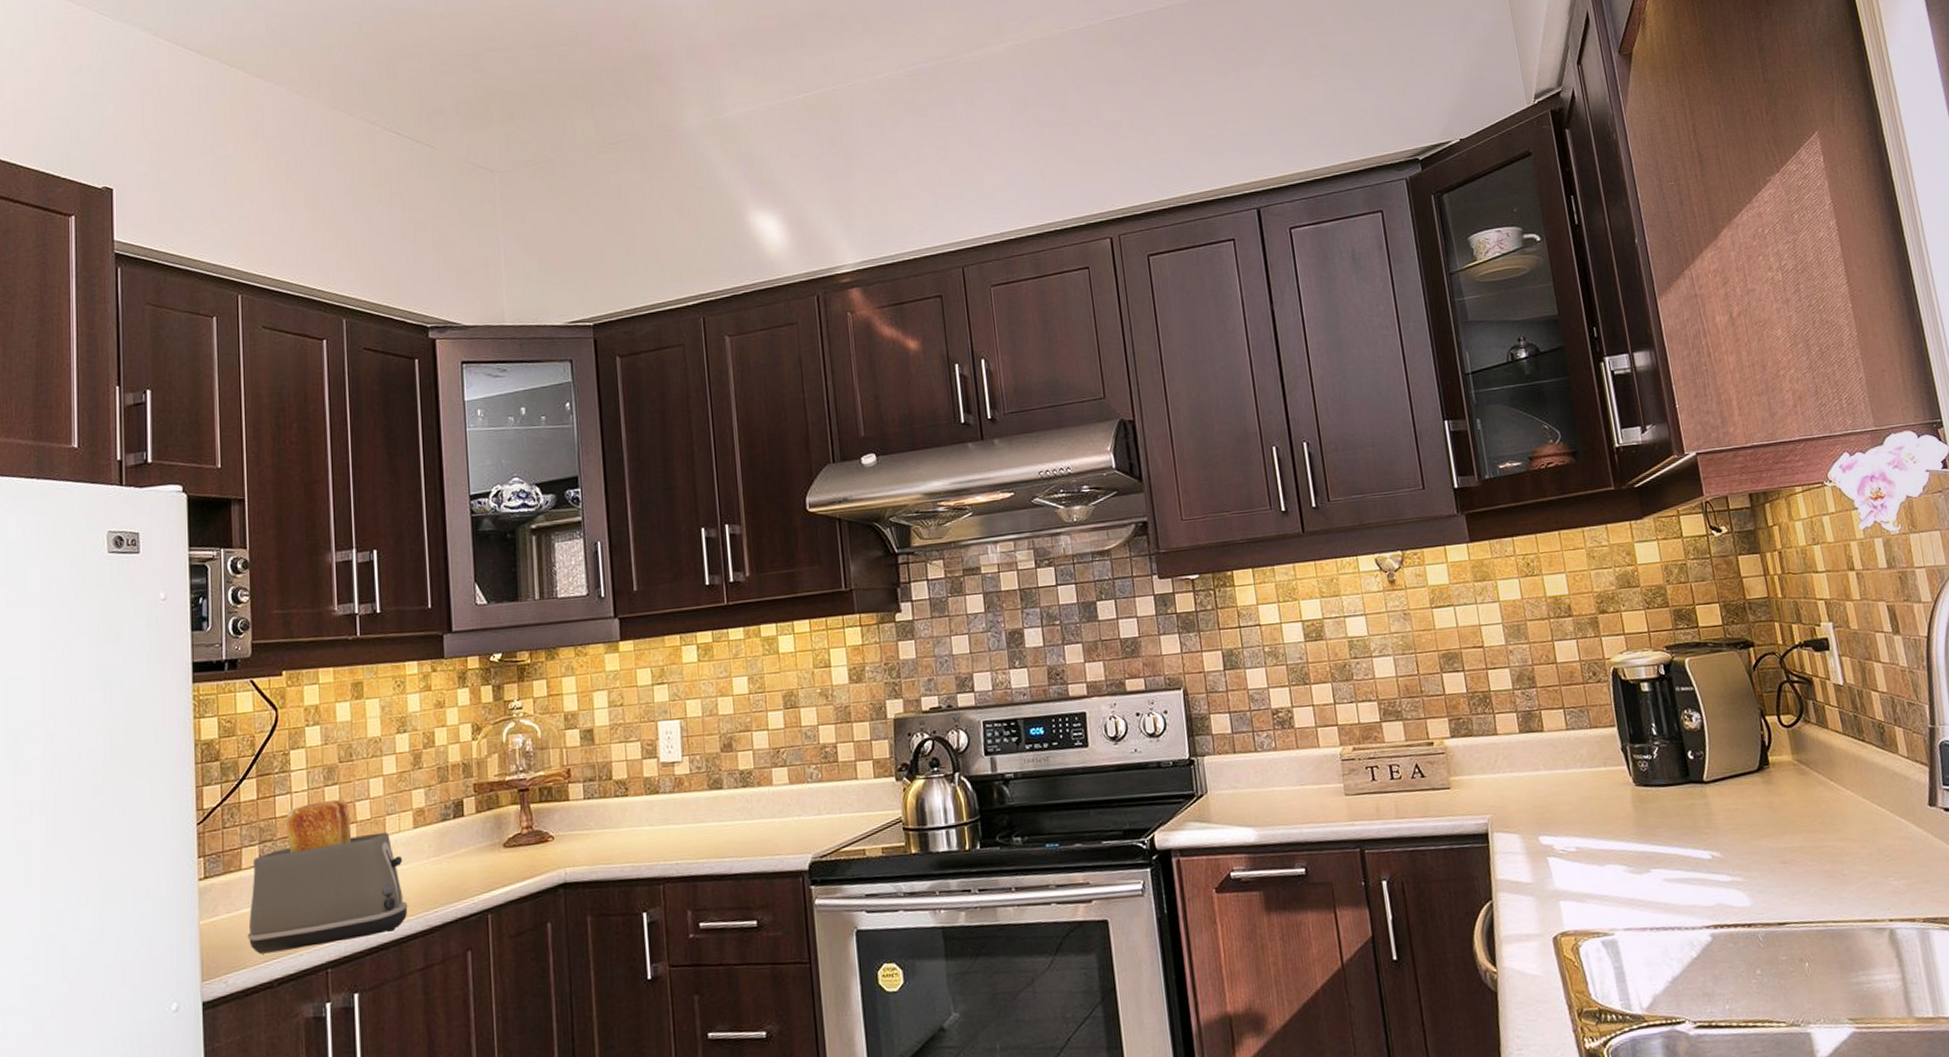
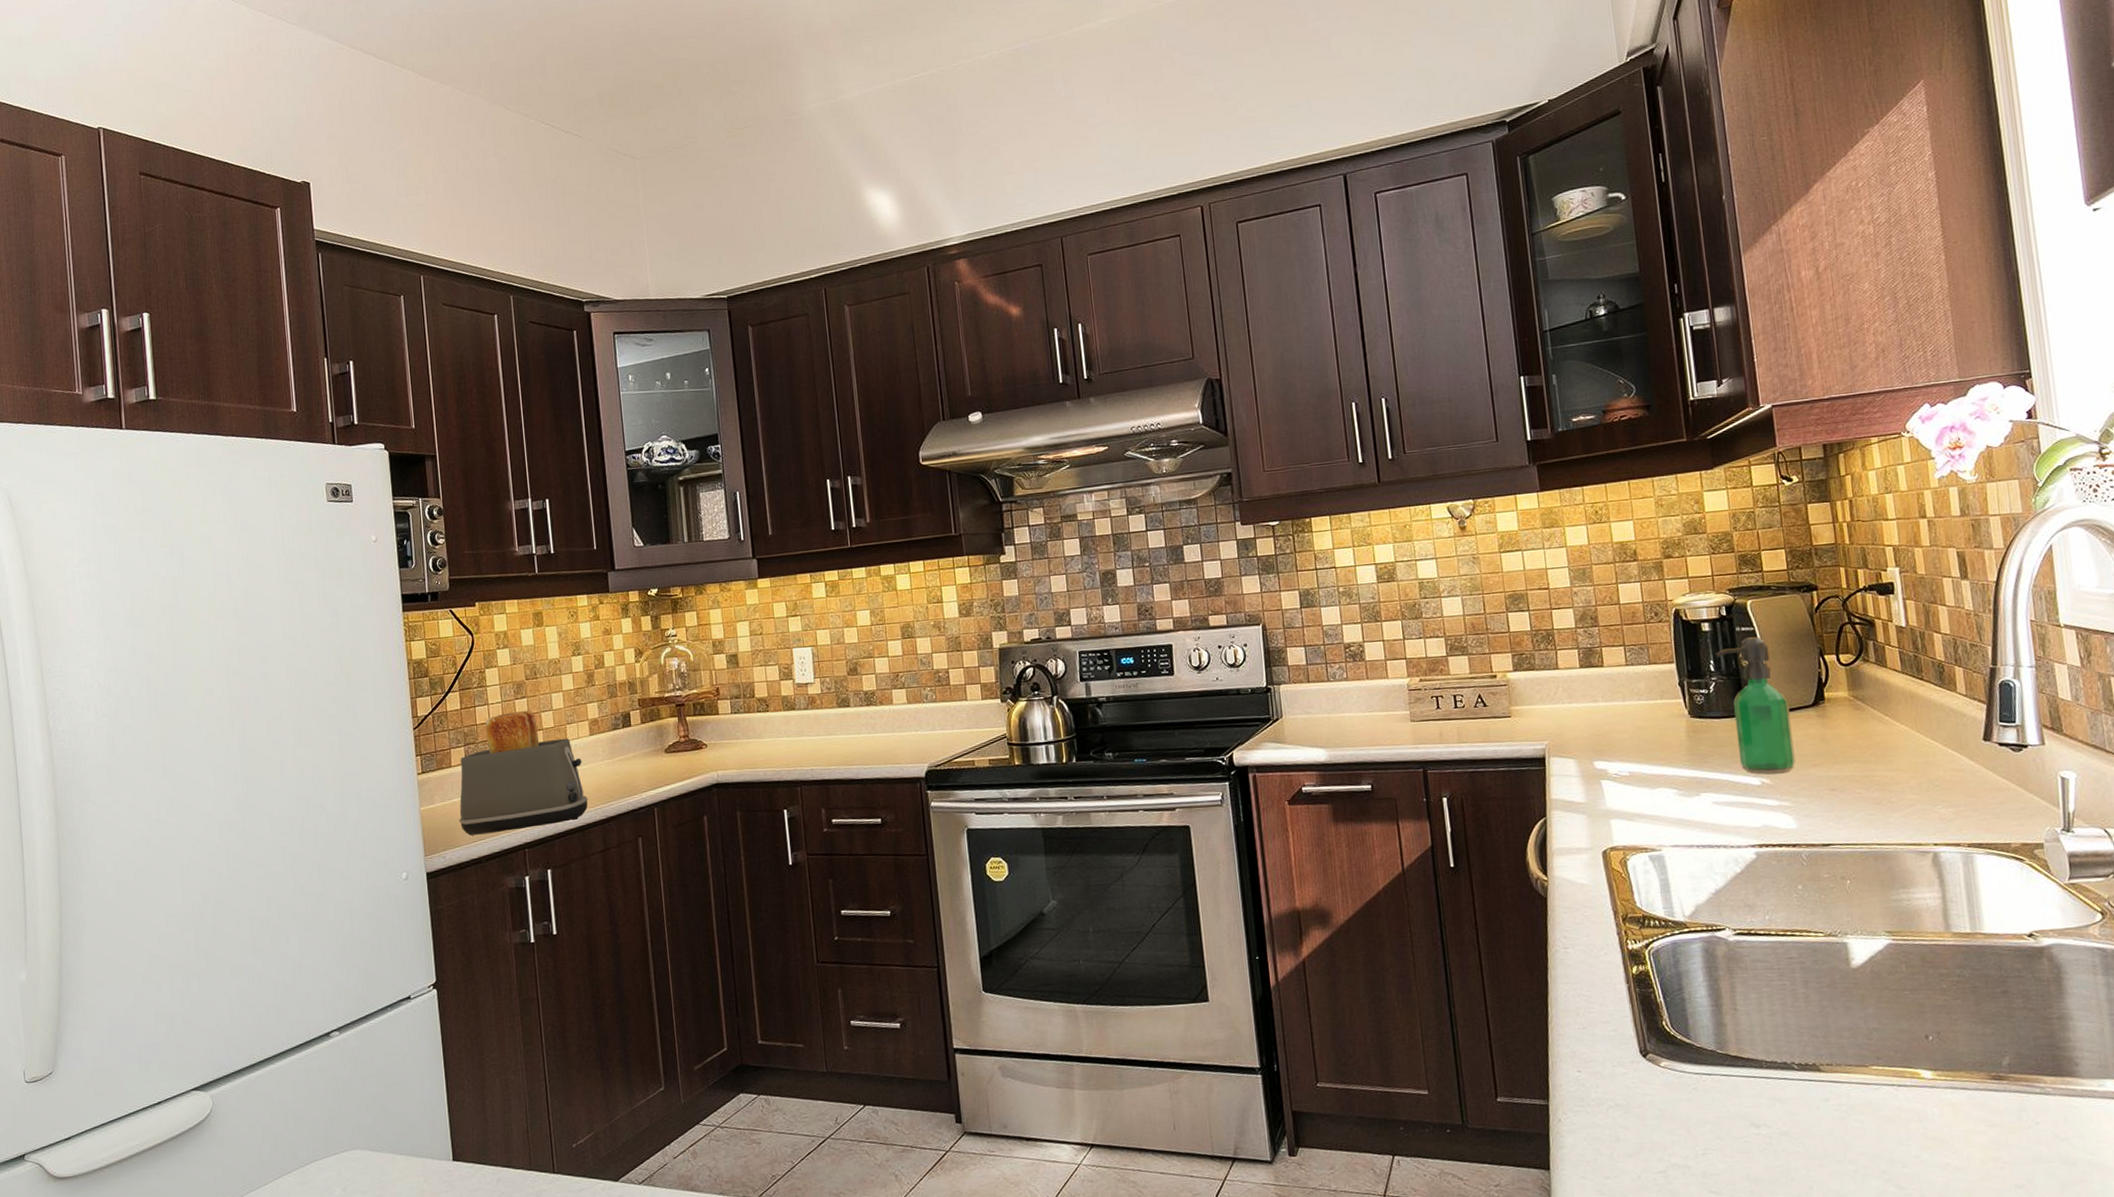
soap dispenser: none [1656,697,1745,848] -> present [1715,637,1796,775]

